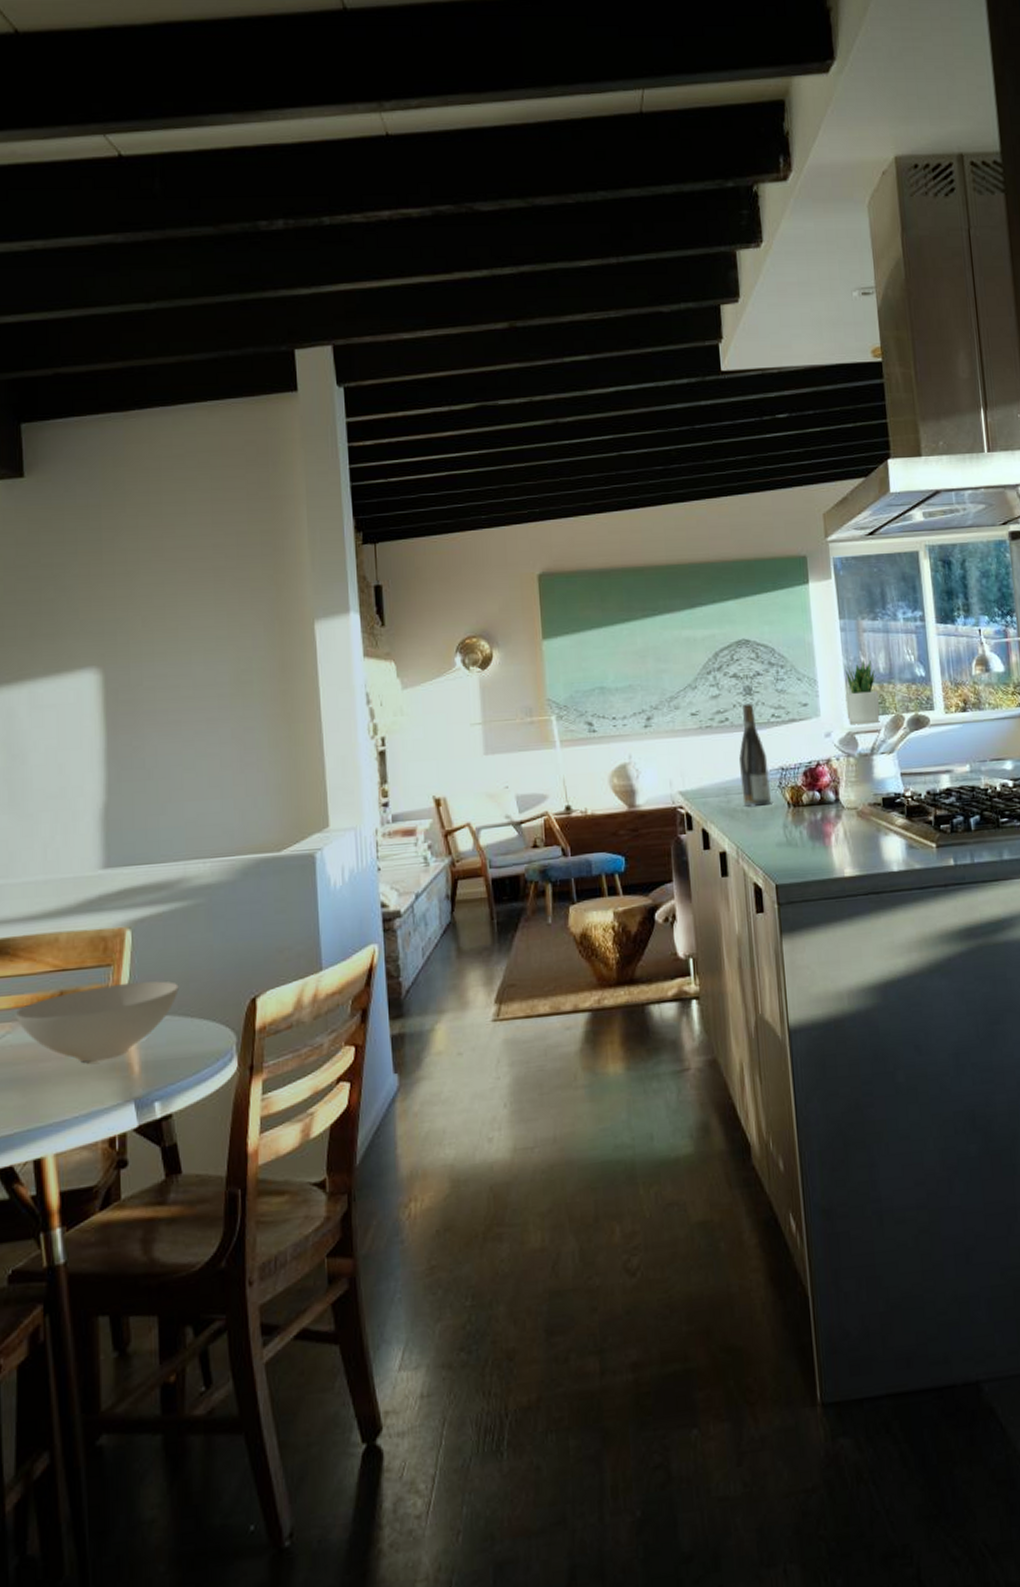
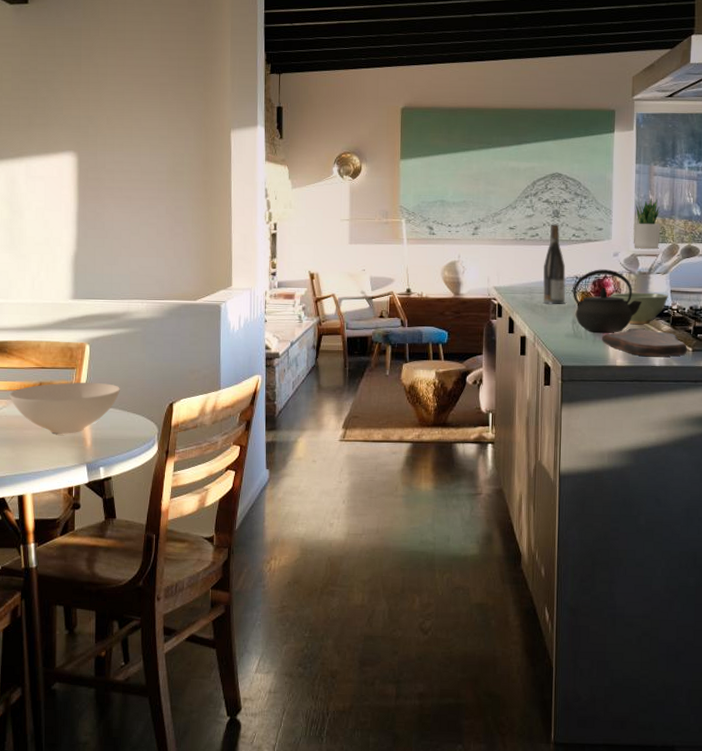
kettle: none [779,754,868,837] -> present [573,269,643,333]
cutting board: none [822,825,930,861] -> present [602,328,687,357]
bowl: none [826,778,899,822] -> present [610,292,668,325]

